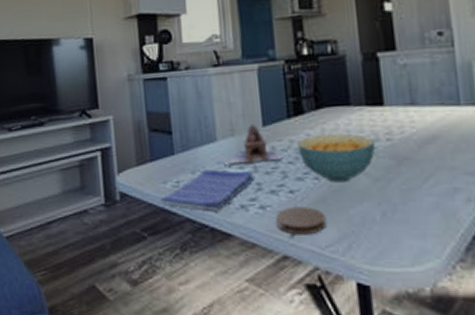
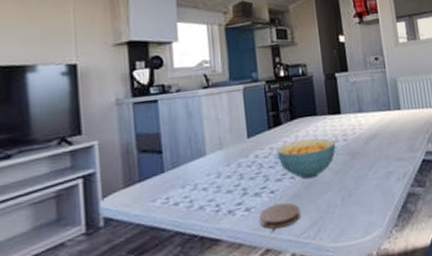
dish towel: present [160,169,254,211] -> none [148,178,240,223]
teapot: present [222,124,285,166] -> none [211,137,267,177]

